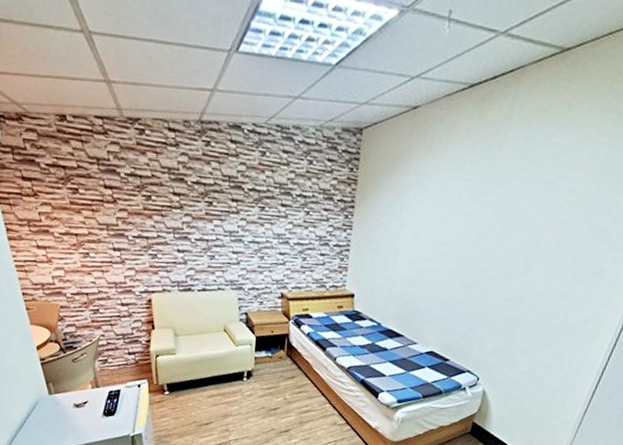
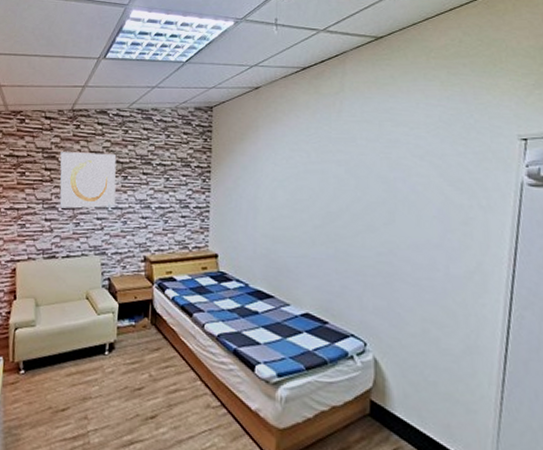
wall art: none [189,174,253,241] -> present [59,152,117,209]

